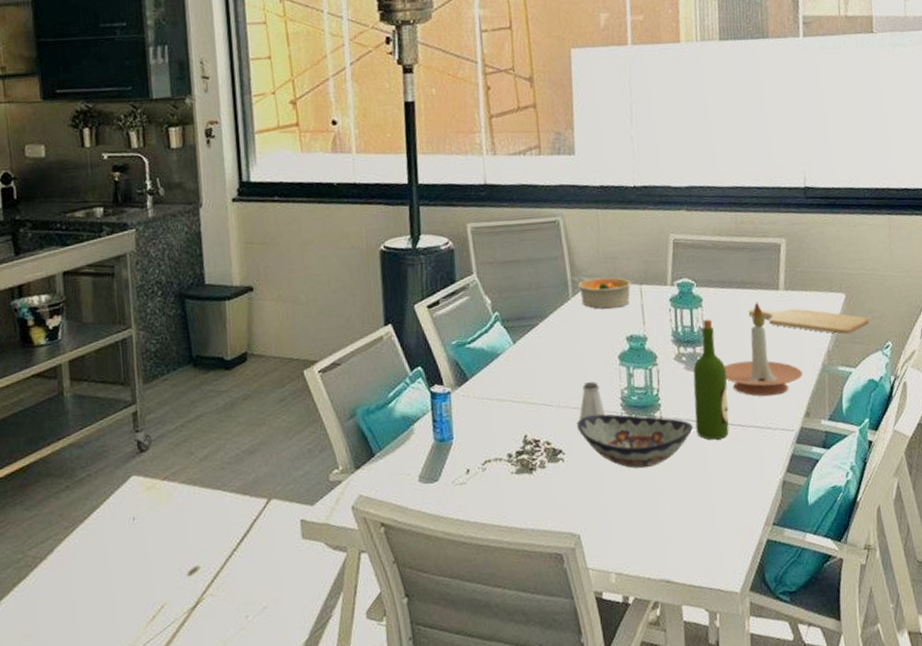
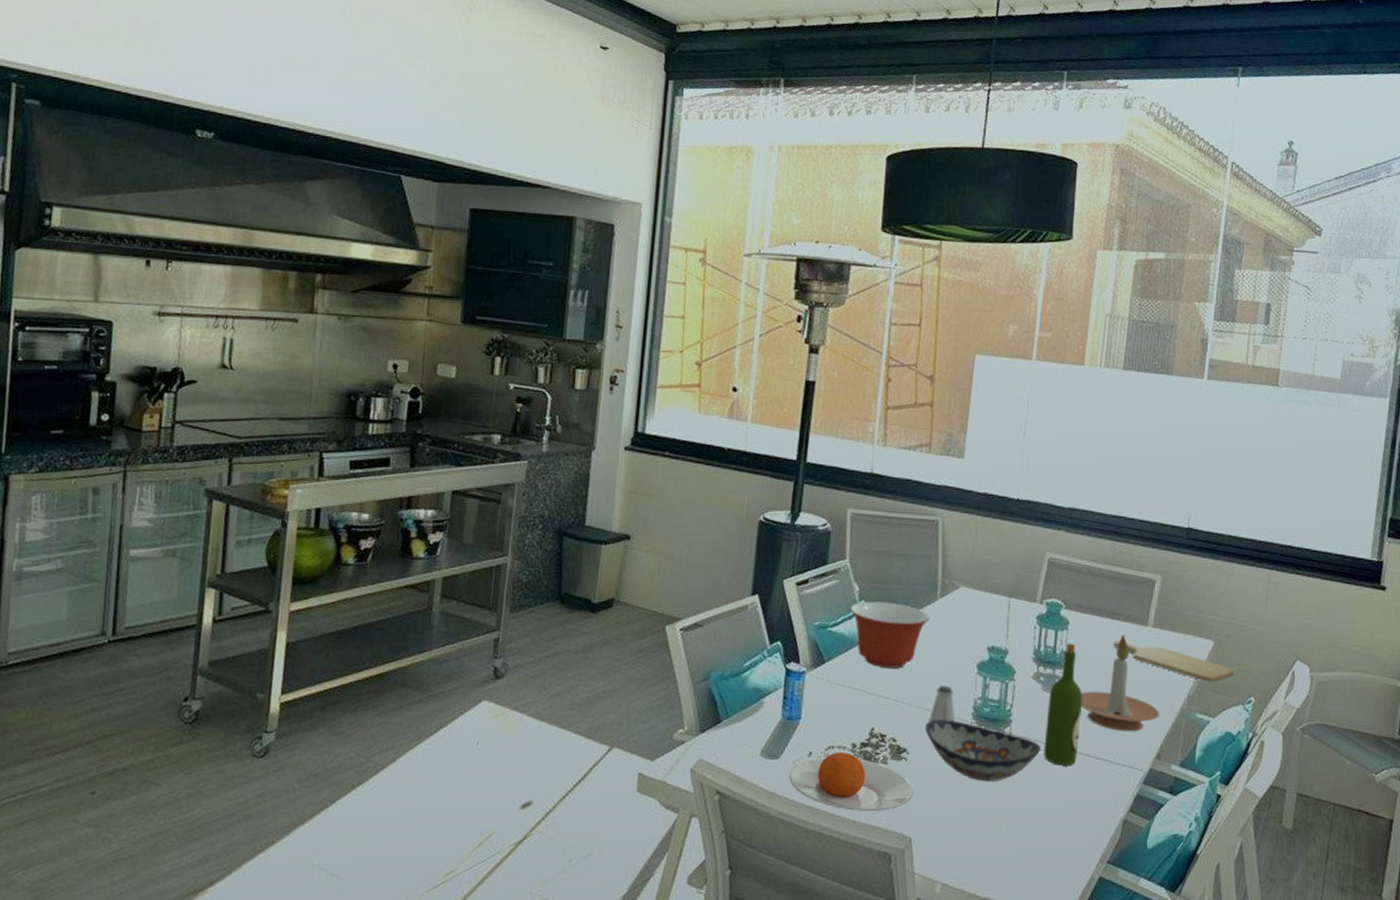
plate: none [450,463,575,520] -> present [789,752,913,812]
mixing bowl: none [484,309,565,375] -> present [850,601,930,669]
bowl: present [578,277,631,309] -> none [948,583,1000,616]

